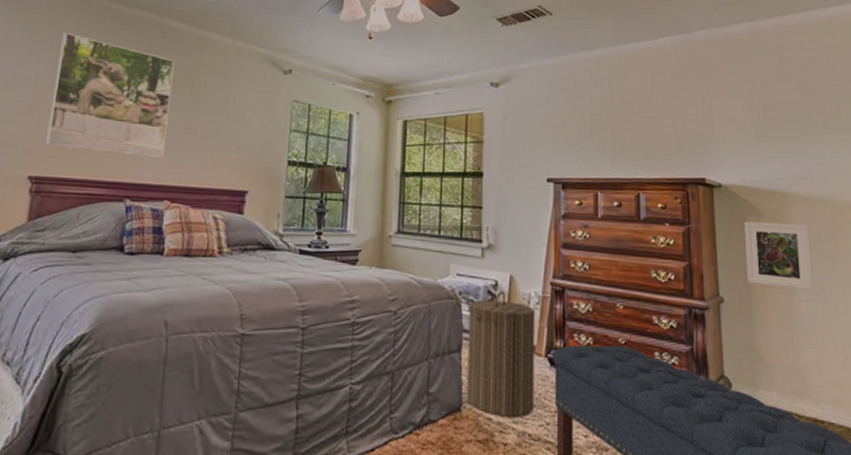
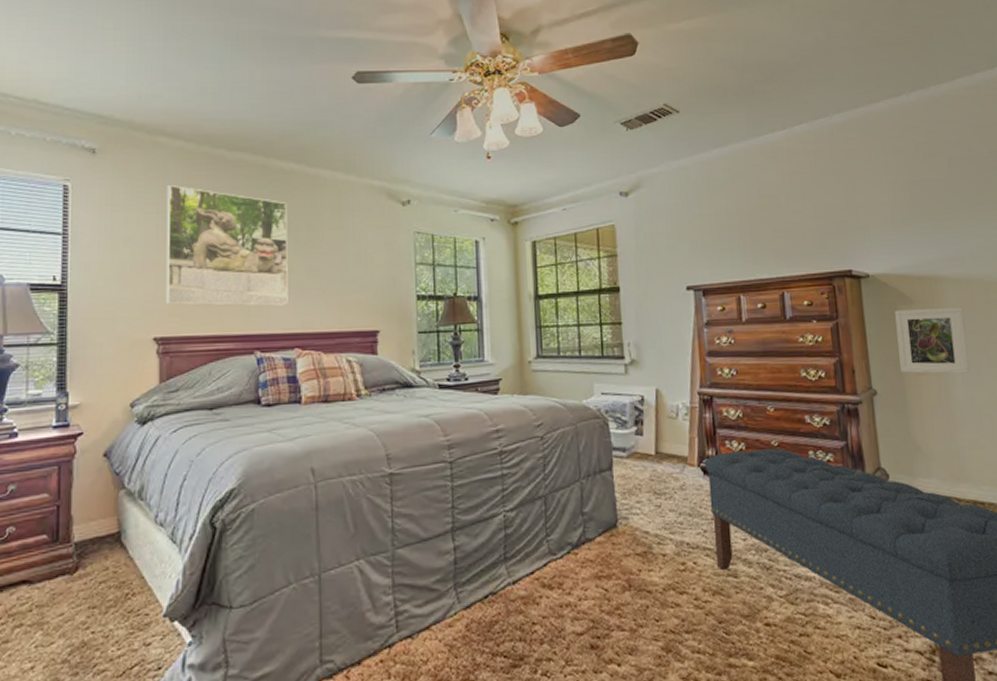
laundry hamper: present [467,291,535,418] -> none [616,406,690,530]

